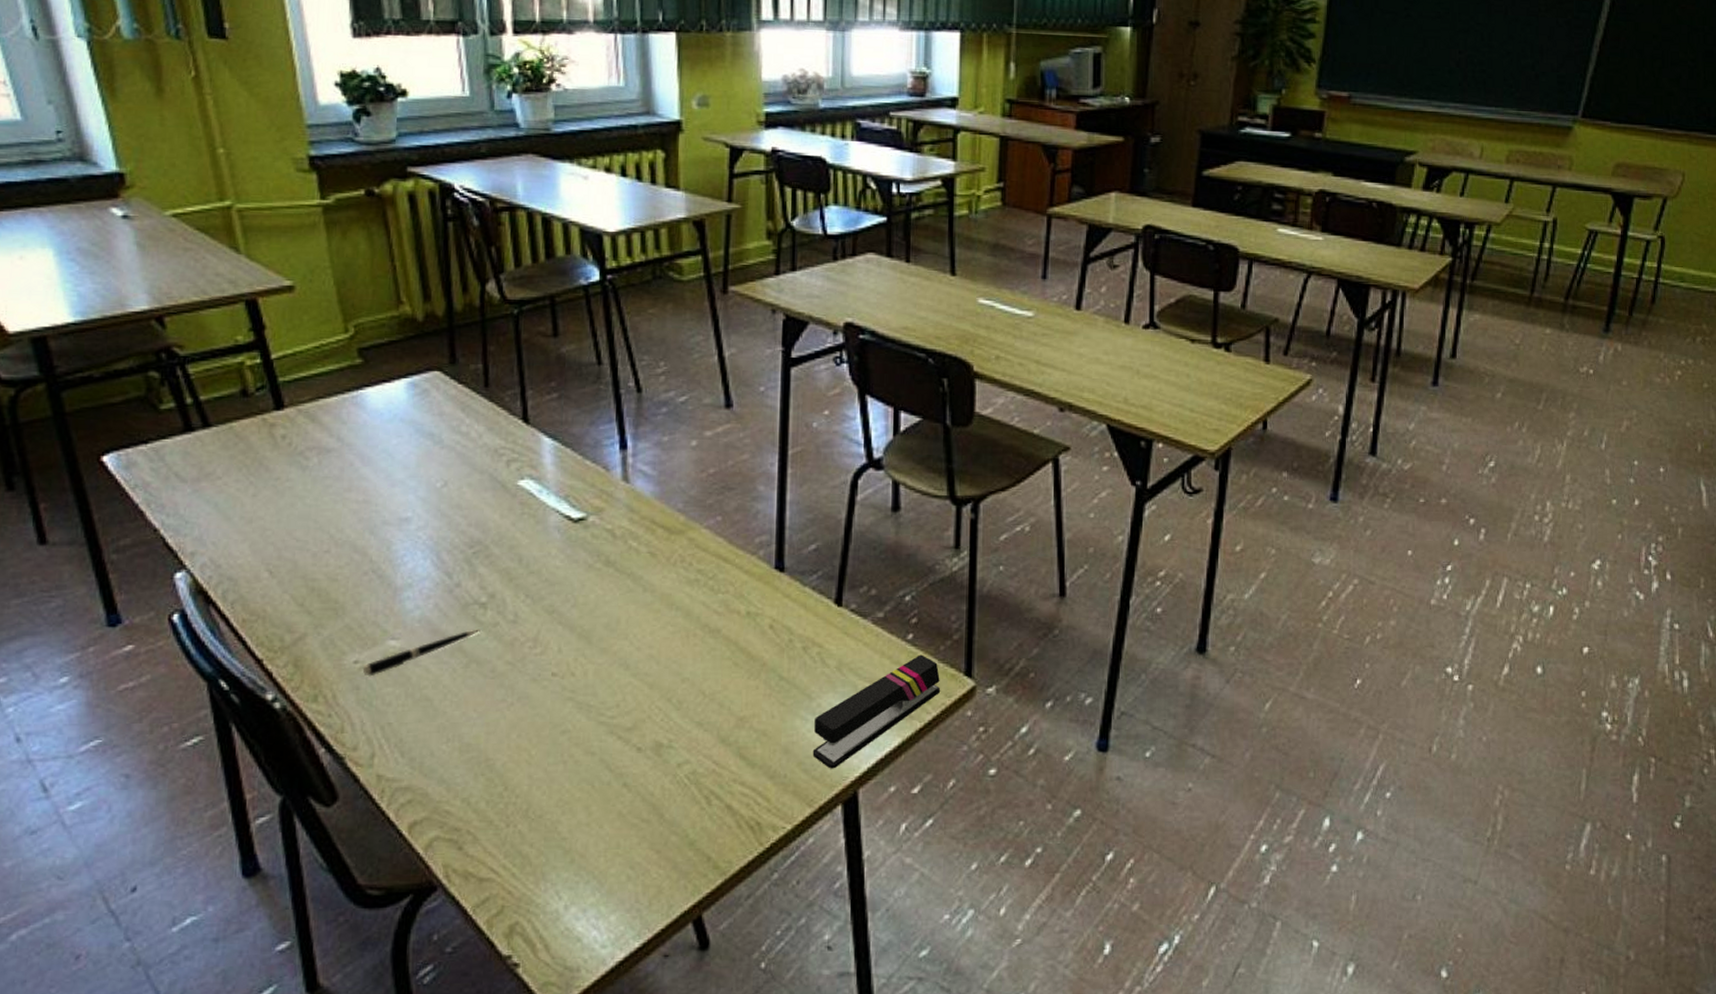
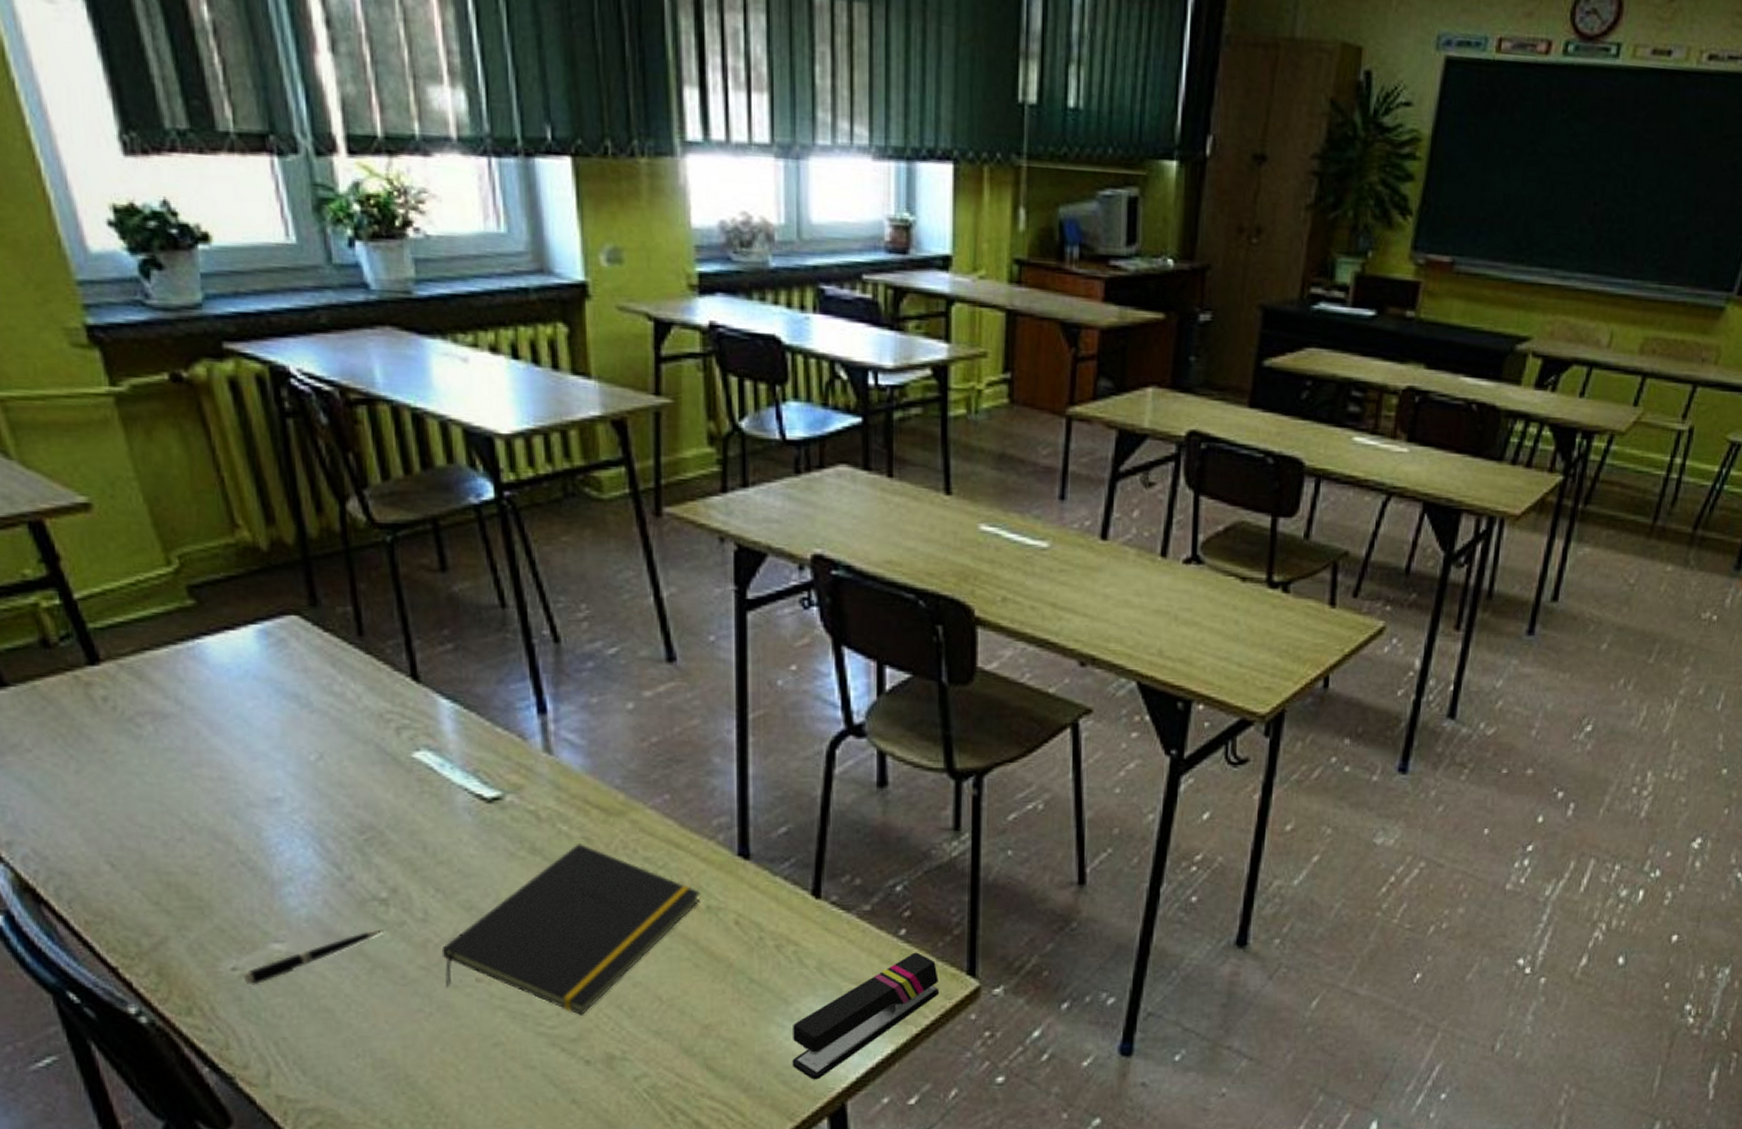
notepad: none [525,557,742,707] -> present [441,844,700,1015]

